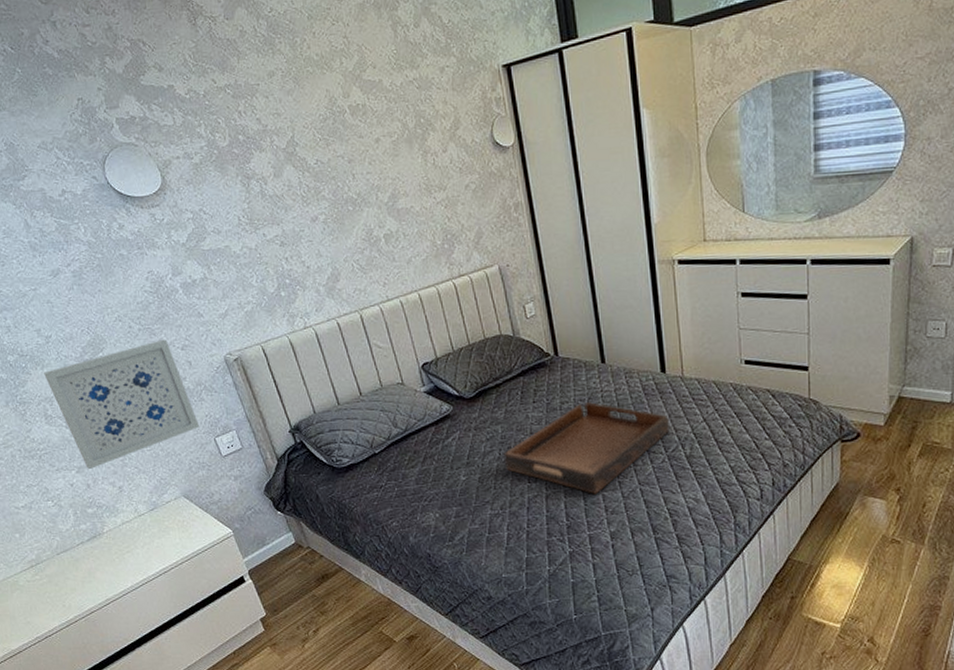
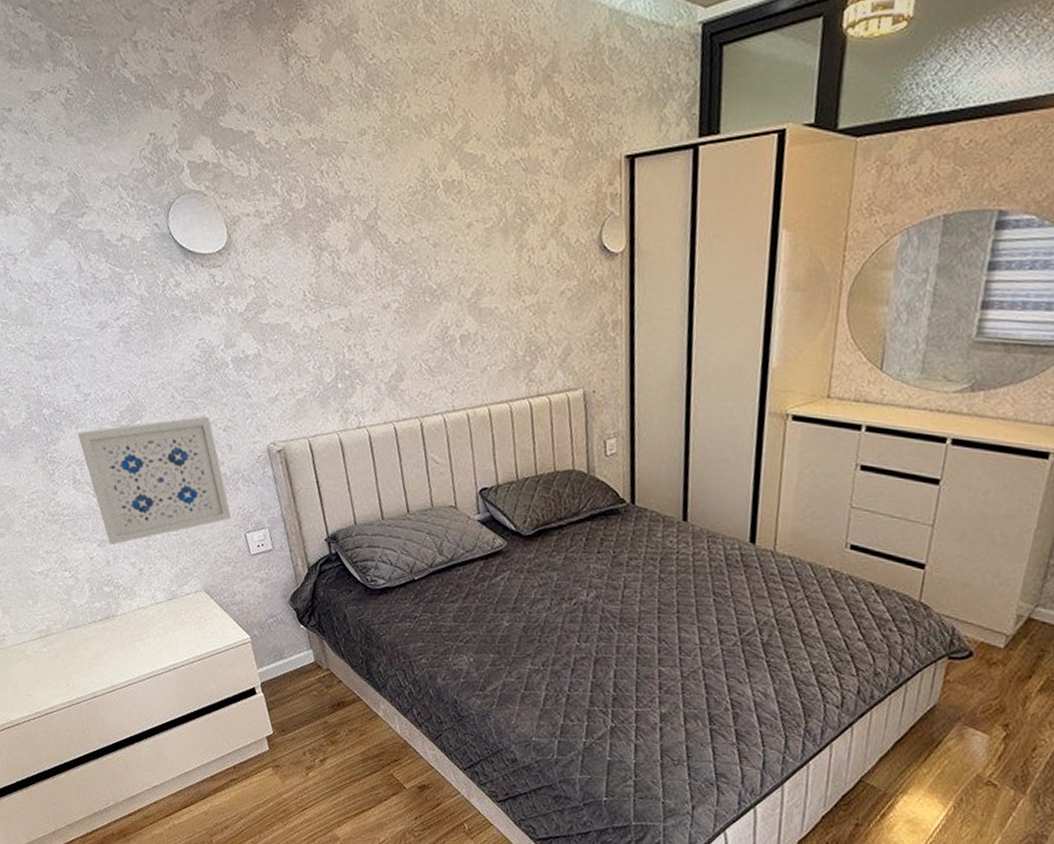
serving tray: present [503,402,669,494] -> none [554,562,750,668]

